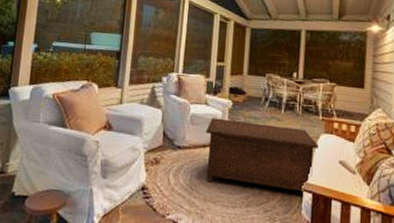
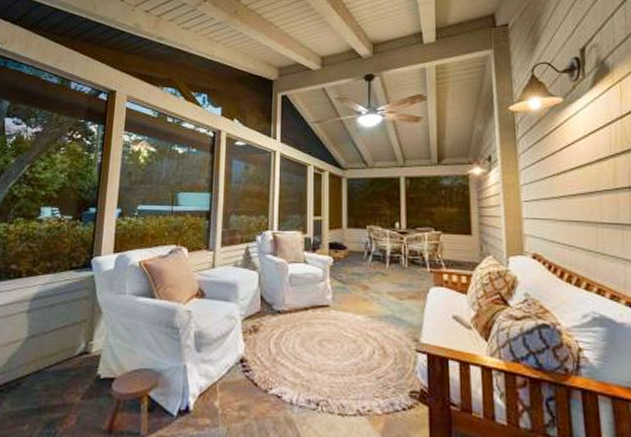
cabinet: present [205,117,318,193] -> none [306,277,429,354]

